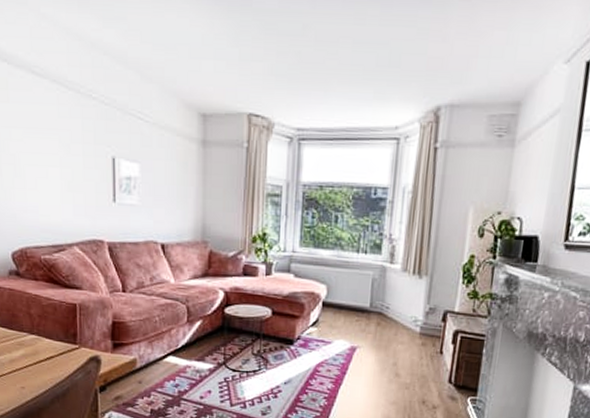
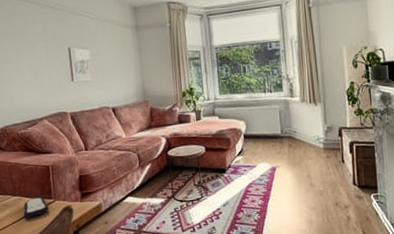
remote control: none [41,340,73,363] -> present [23,197,49,218]

